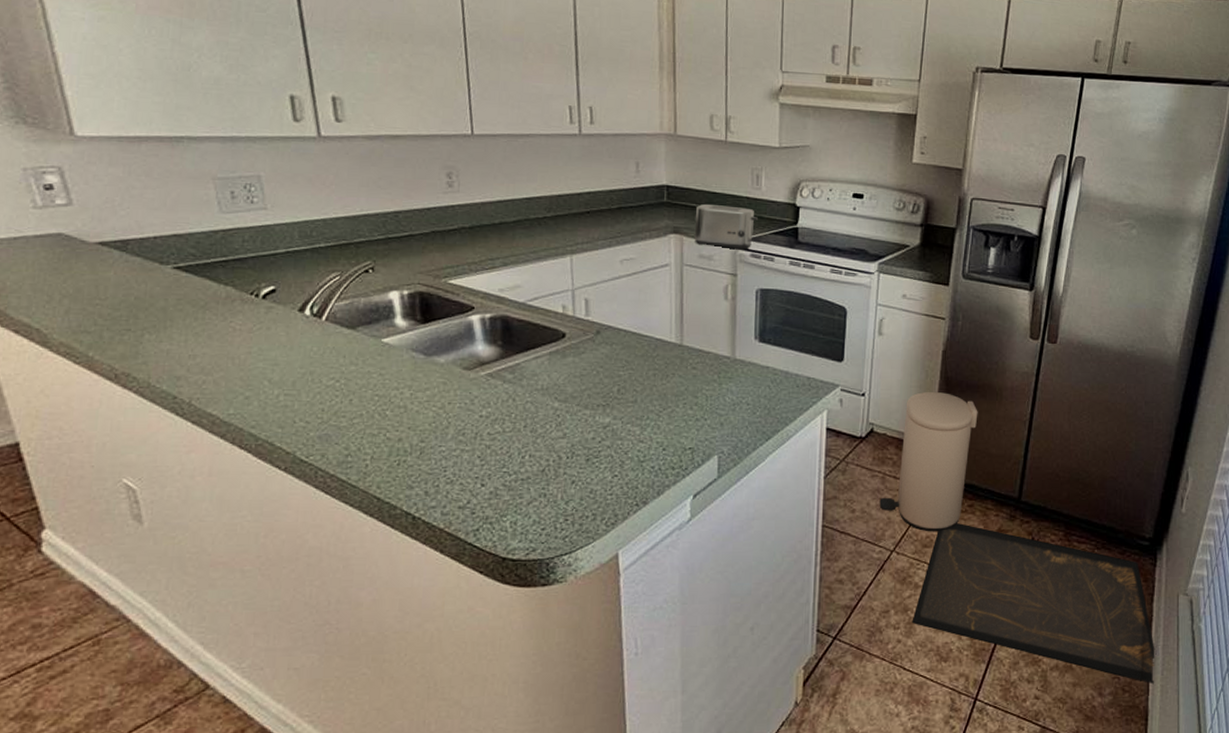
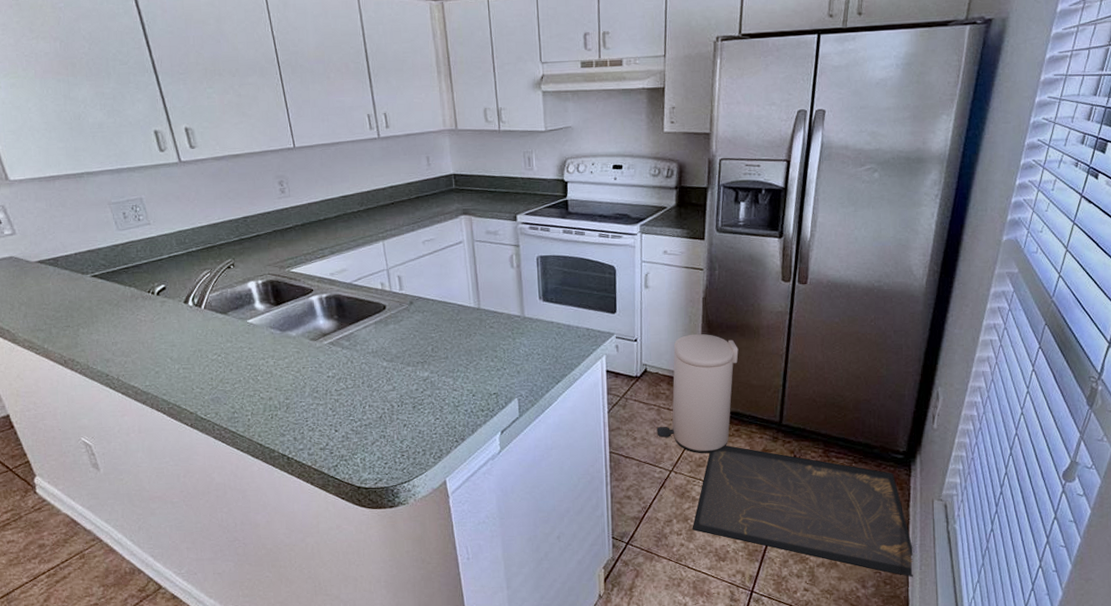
toaster: present [694,204,758,250] -> none [480,186,532,224]

